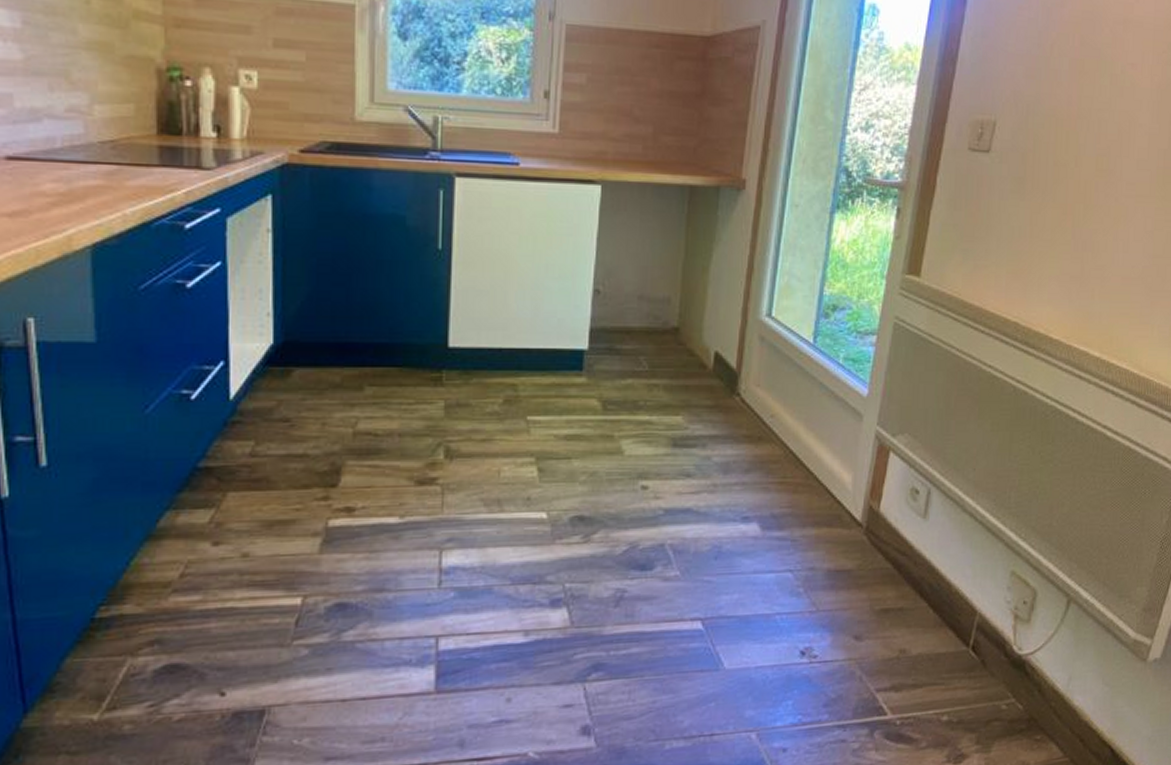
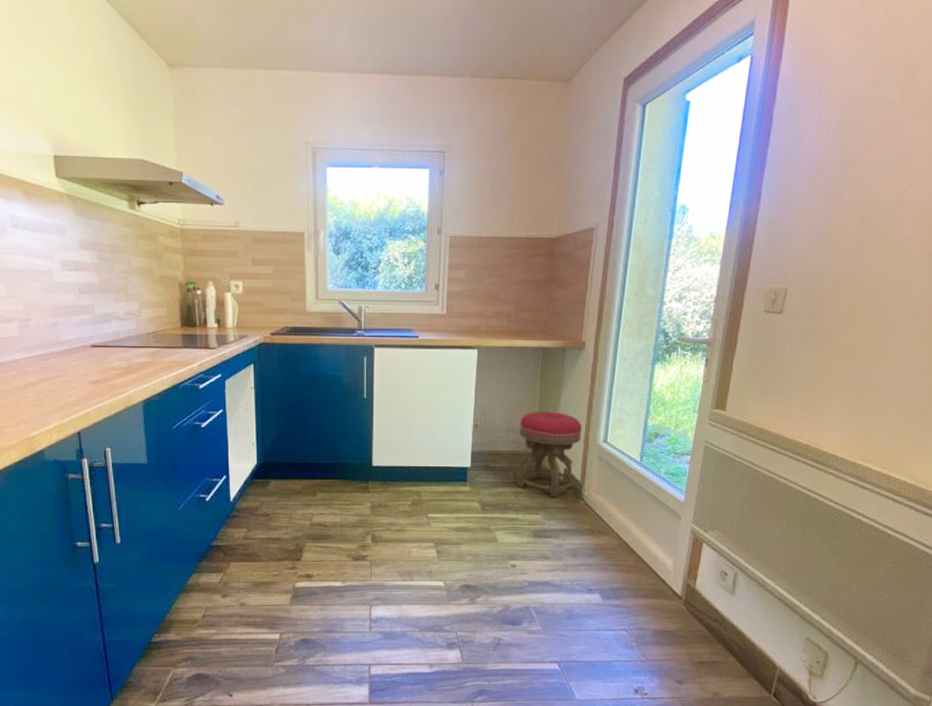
stool: none [649,273,740,391] -> present [515,411,583,497]

